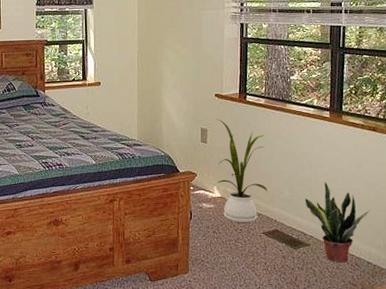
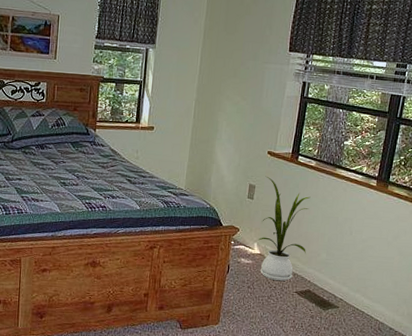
potted plant: present [305,182,370,263] -> none [340,249,400,327]

